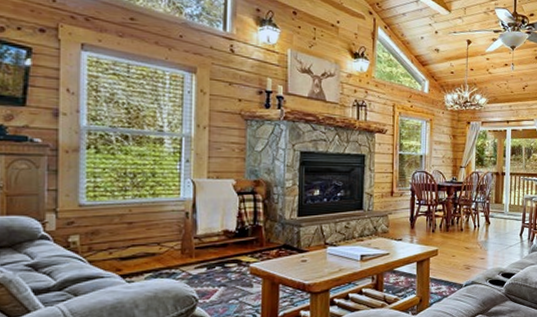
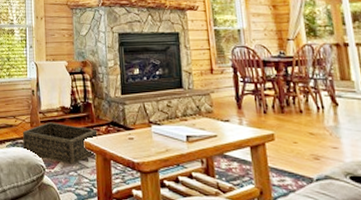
basket: none [168,248,267,293] -> present [22,122,98,165]

